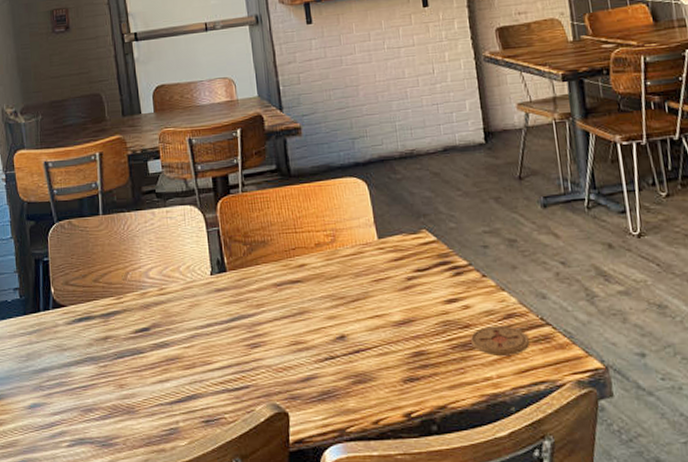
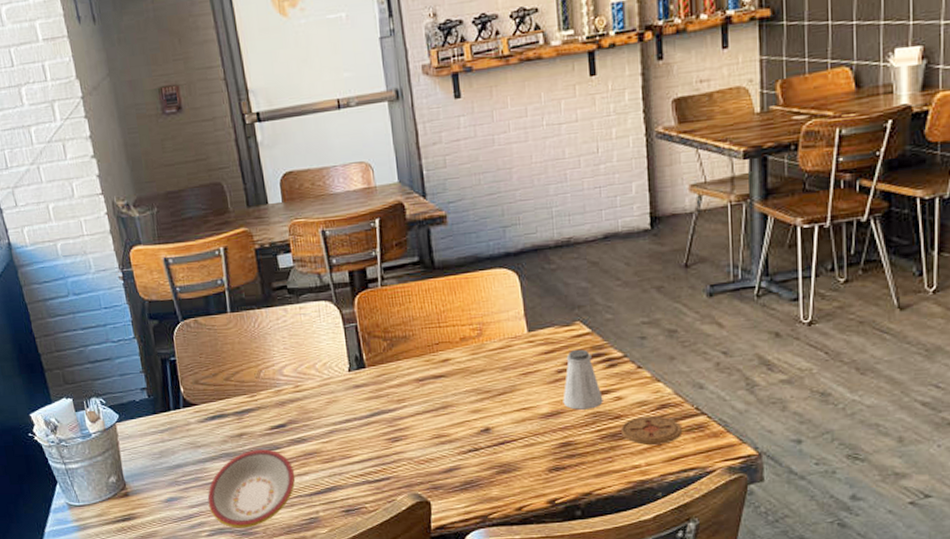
plate: none [70,354,157,439] -> present [207,449,295,528]
saltshaker: none [413,256,452,318] -> present [563,349,603,410]

